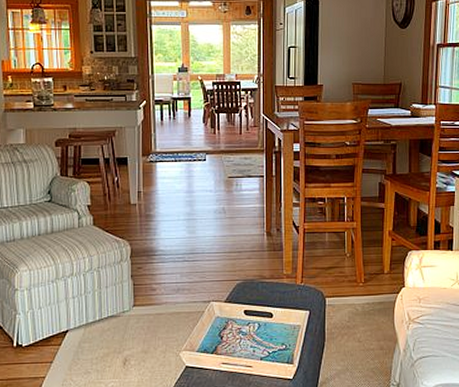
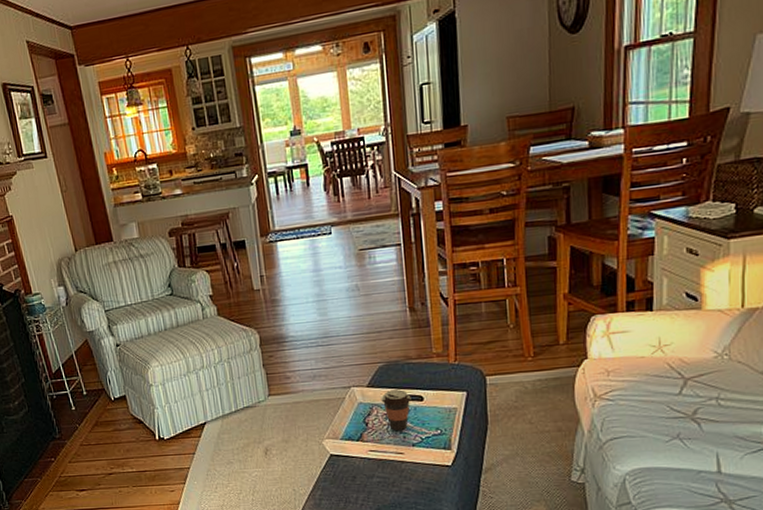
coffee cup: none [236,306,263,346] -> present [381,389,411,432]

